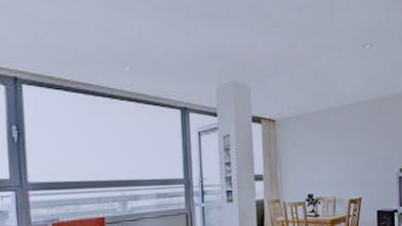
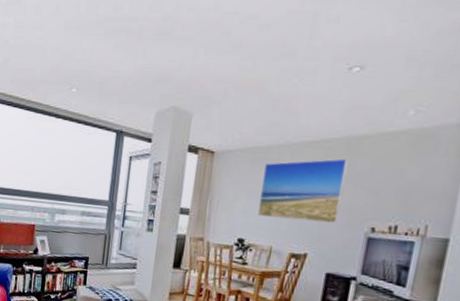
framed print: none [317,117,377,172] -> present [258,158,349,224]

